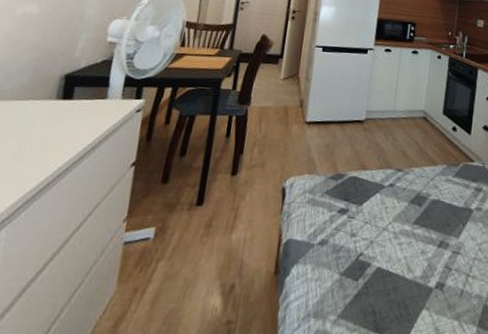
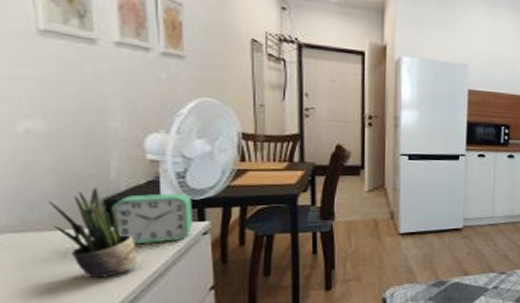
potted plant: none [21,63,81,148] -> present [49,187,138,279]
alarm clock: none [66,72,135,118] -> present [113,193,192,245]

